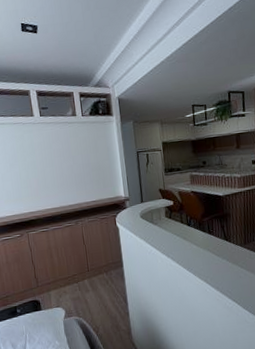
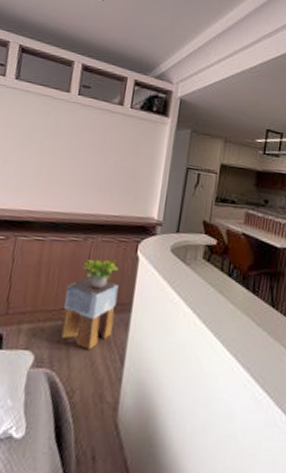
stool: none [73,248,113,299] -> present [60,275,119,350]
potted plant: none [79,232,106,256] -> present [81,259,118,289]

